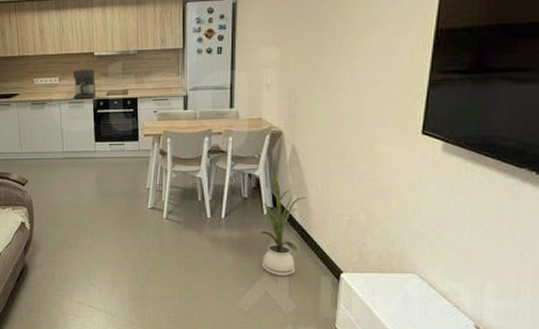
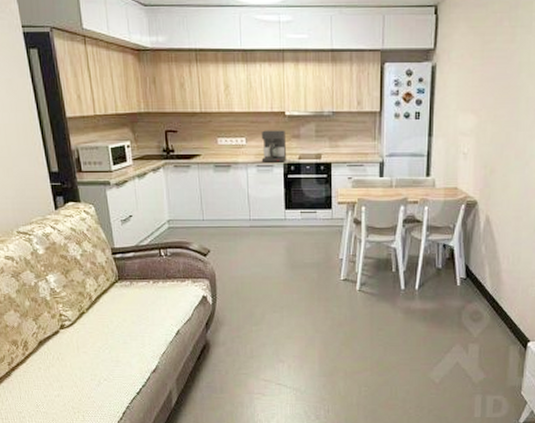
house plant: present [258,174,307,276] -> none [451,244,499,346]

